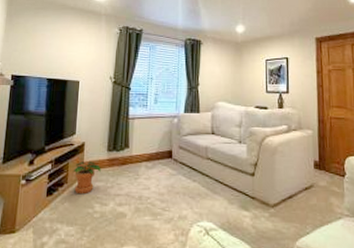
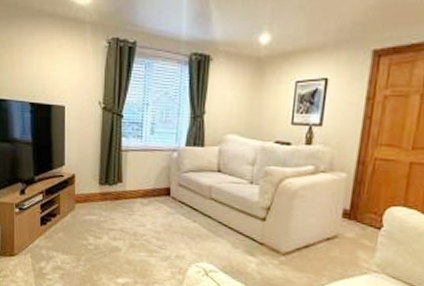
potted plant: present [72,161,101,195] -> none [64,193,93,227]

